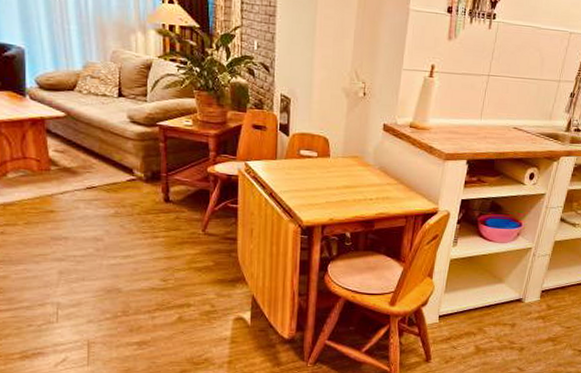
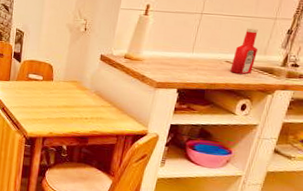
ketchup bottle: none [518,91,544,141] -> present [230,28,259,74]

